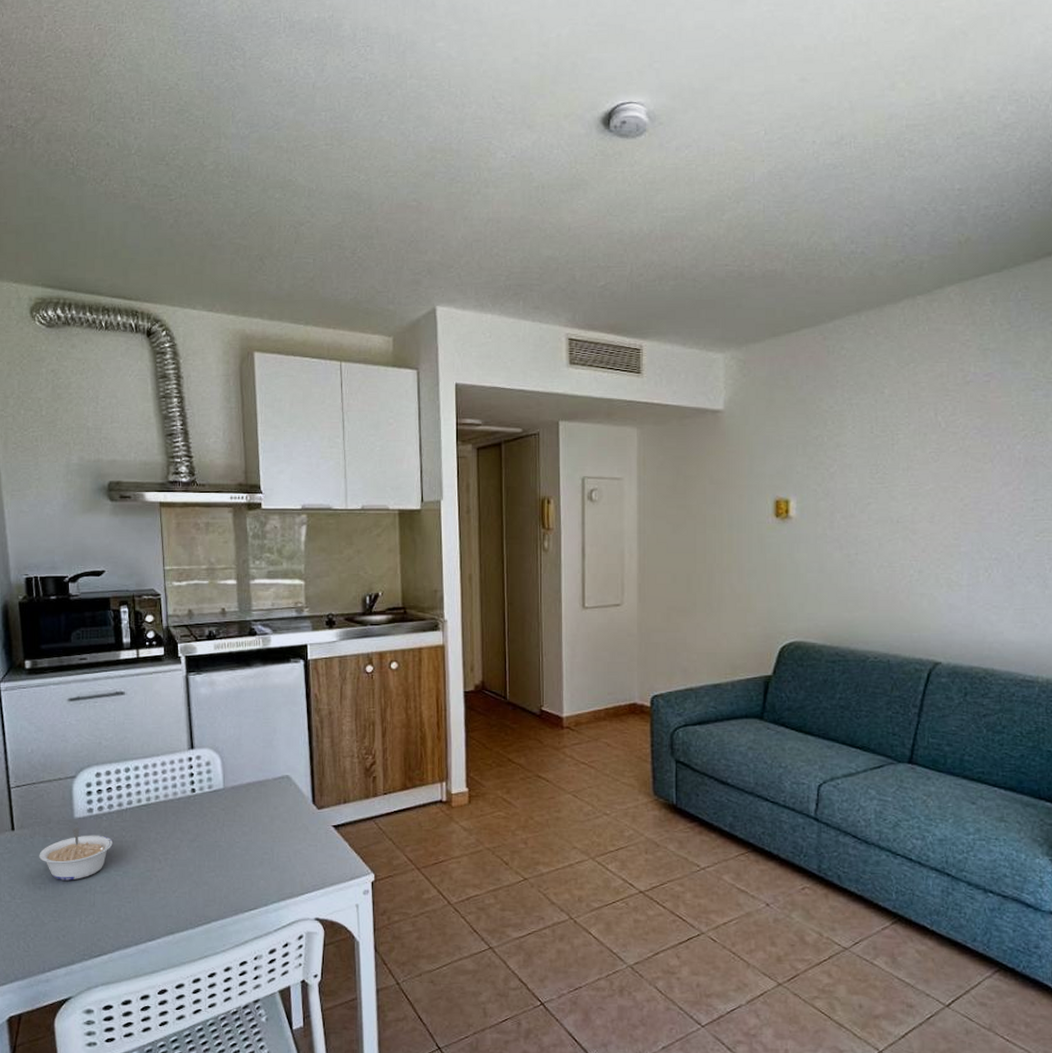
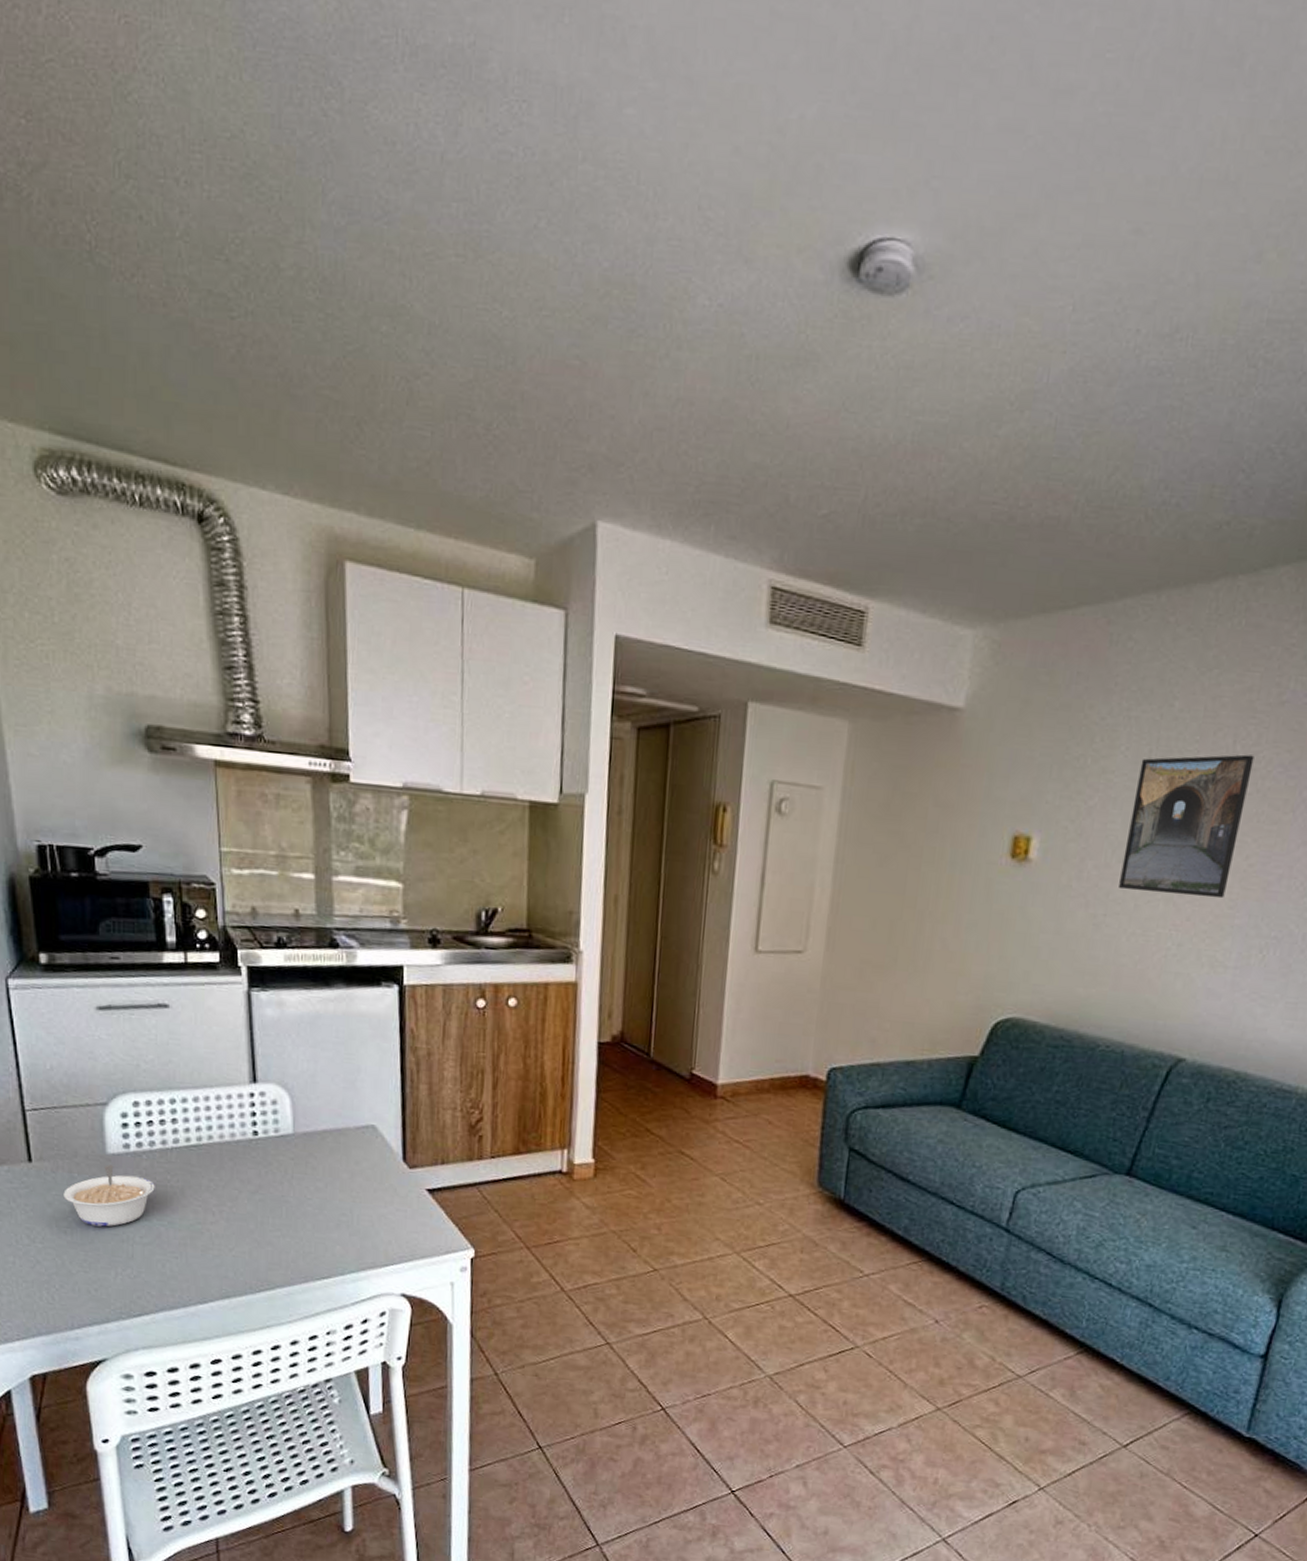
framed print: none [864,423,953,533] -> present [1119,754,1255,899]

